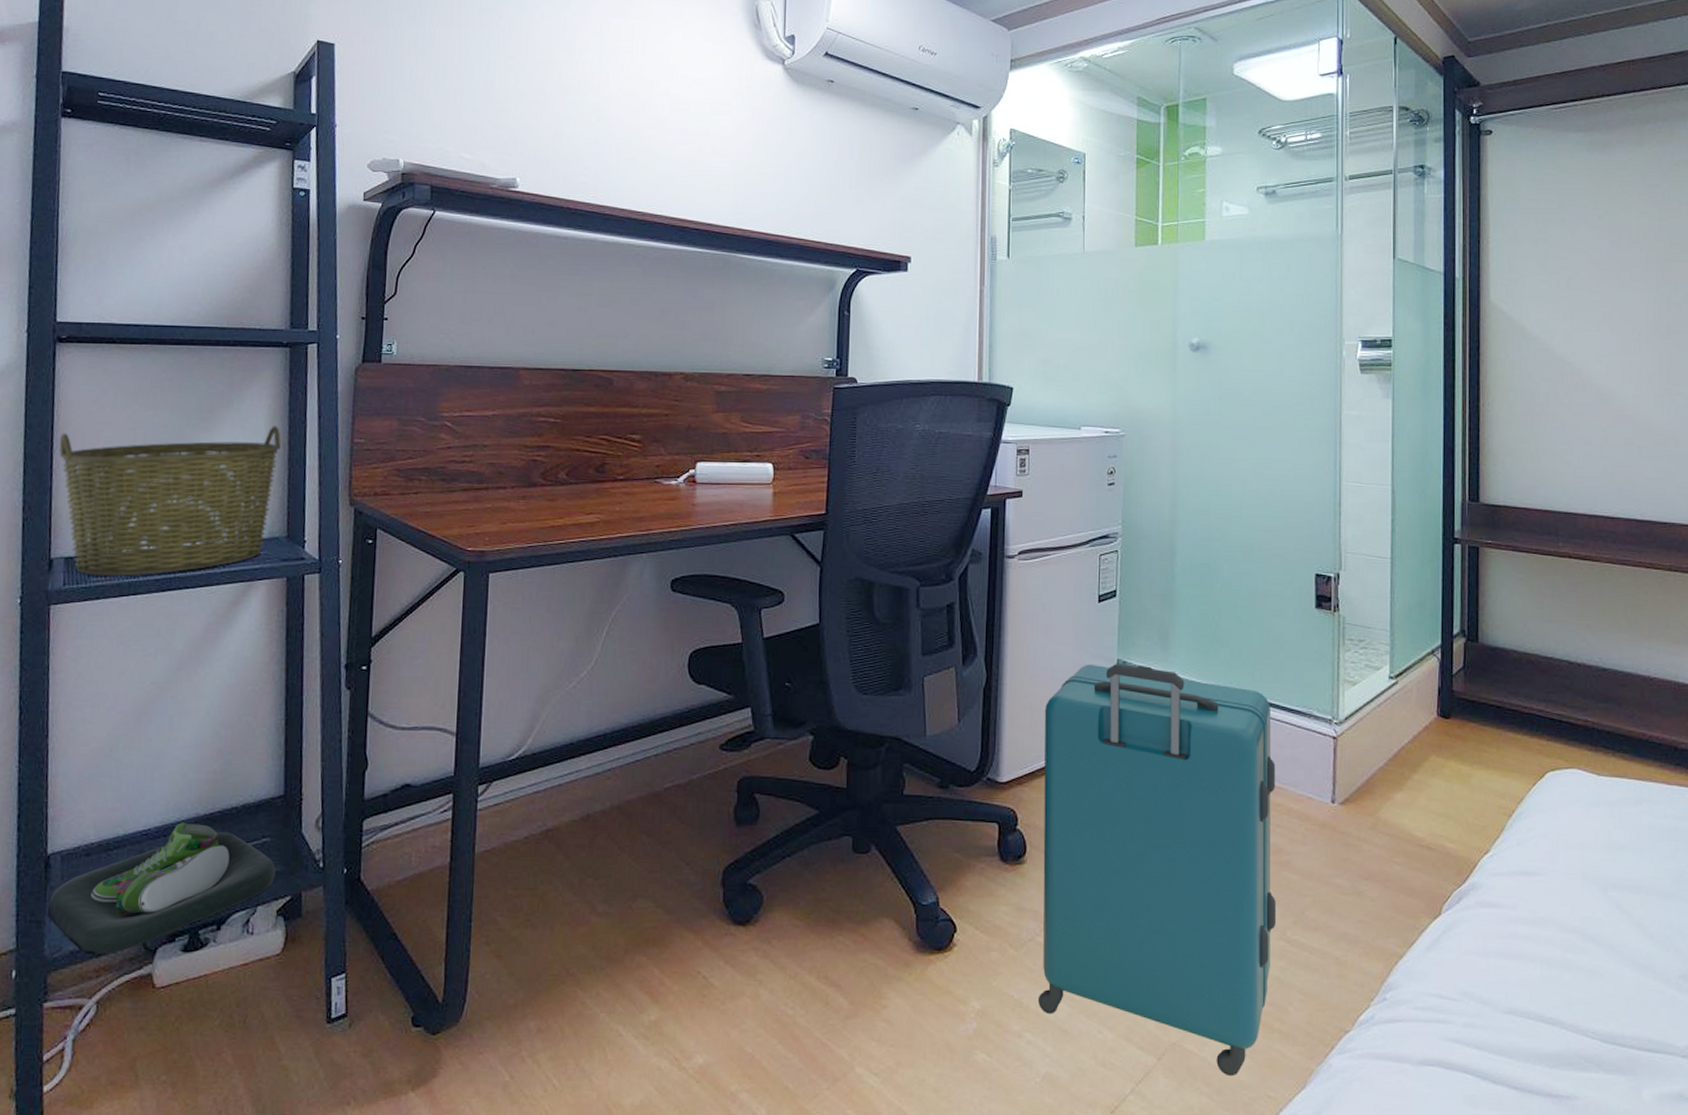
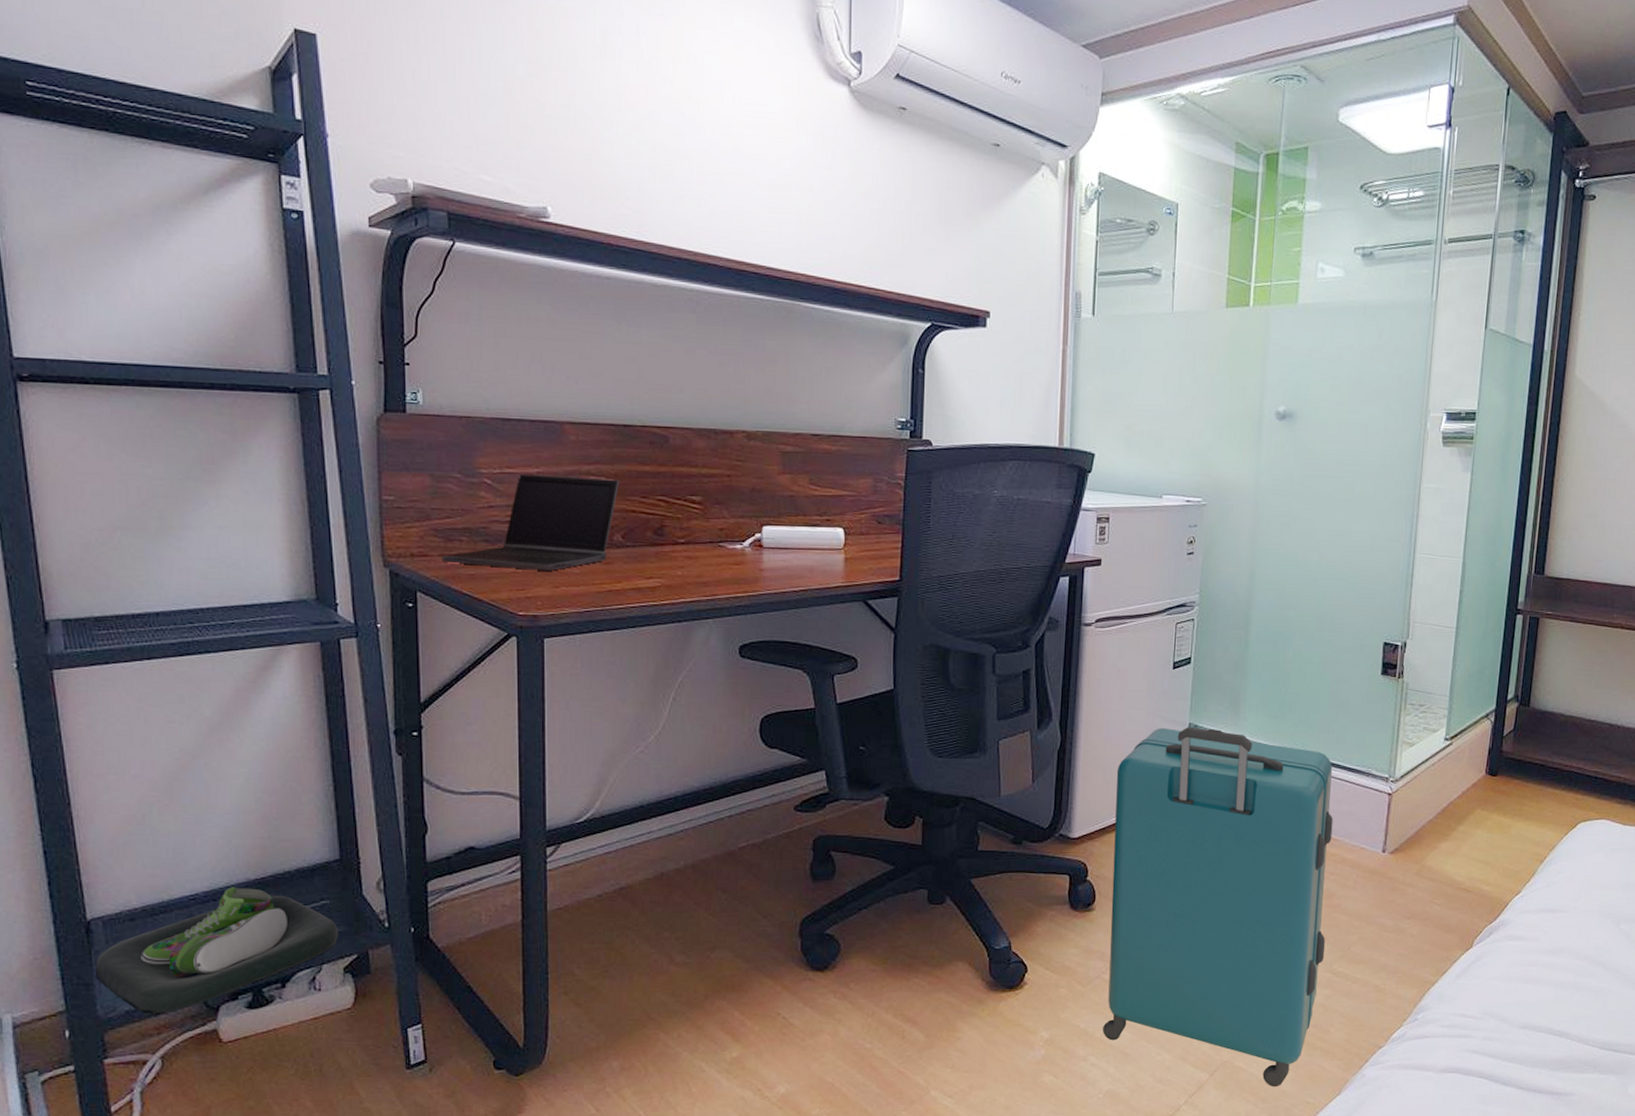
basket: present [59,426,281,576] -> none [36,480,299,640]
laptop computer: none [401,417,566,508] -> present [441,474,619,571]

